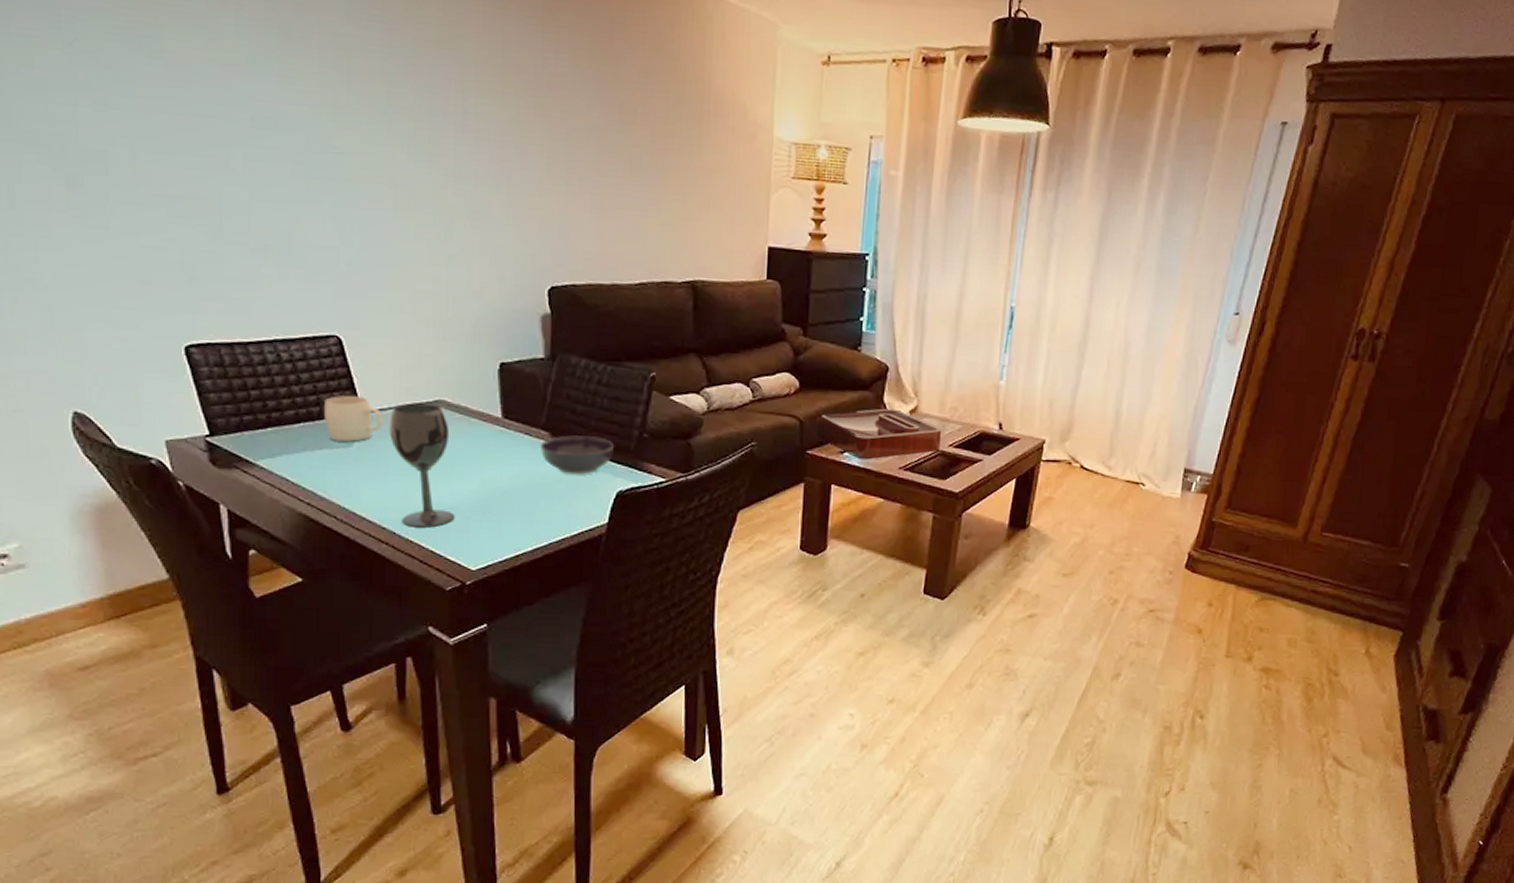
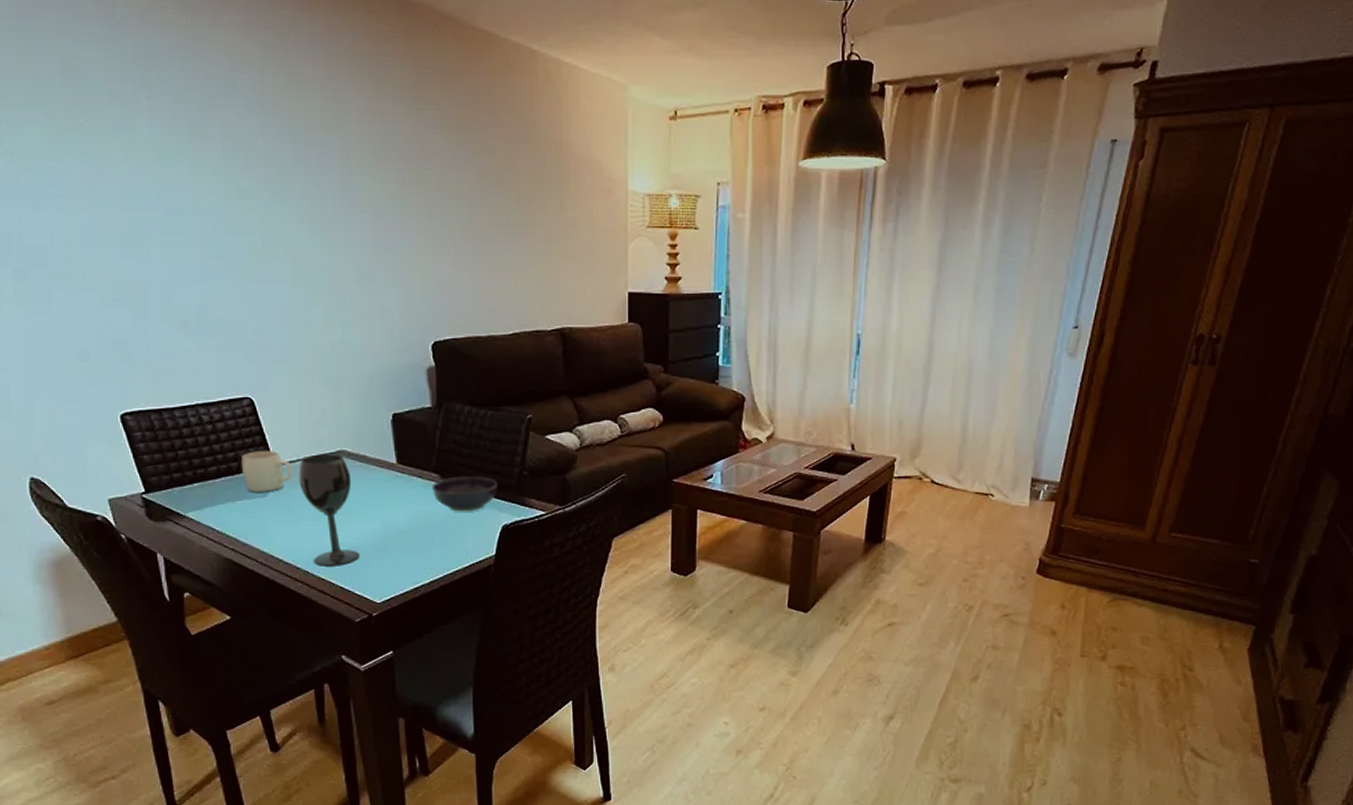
decorative tray: present [816,408,942,459] -> none [681,436,798,484]

